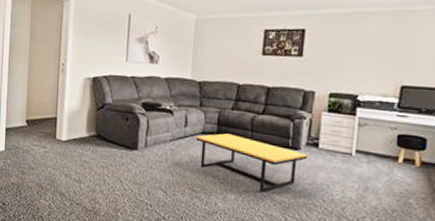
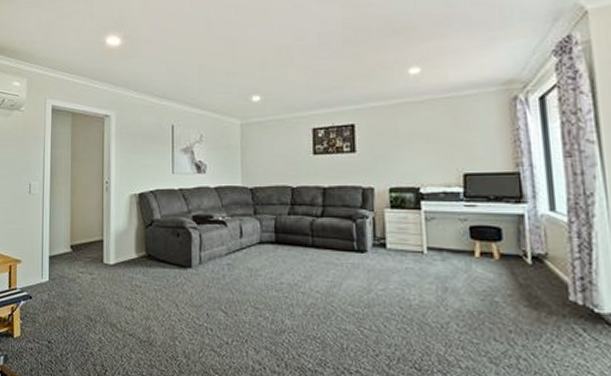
coffee table: present [195,133,308,193] -> none [253,241,377,304]

